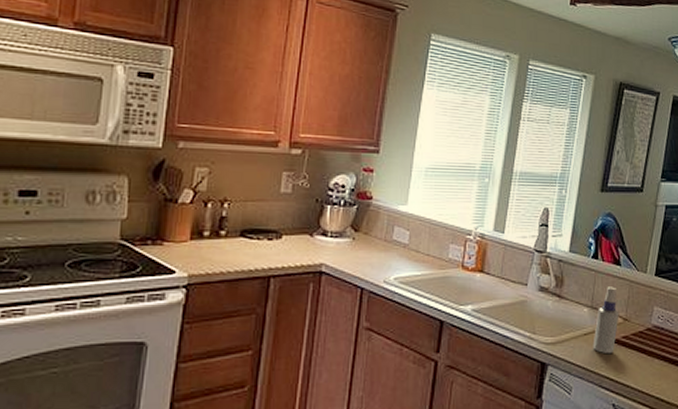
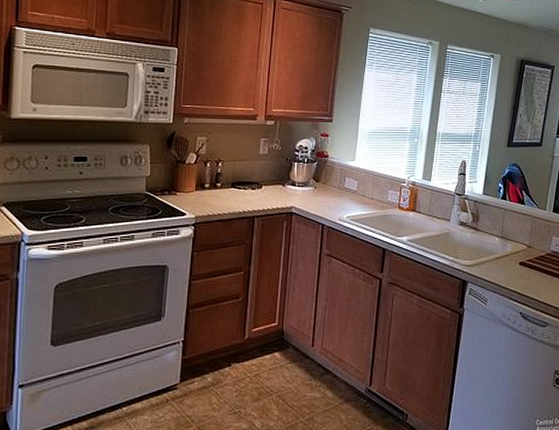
spray bottle: present [593,287,619,353] -> none [503,221,524,273]

